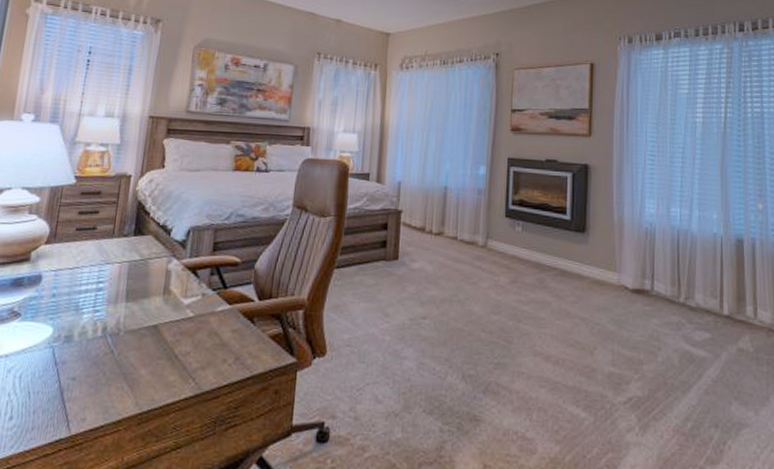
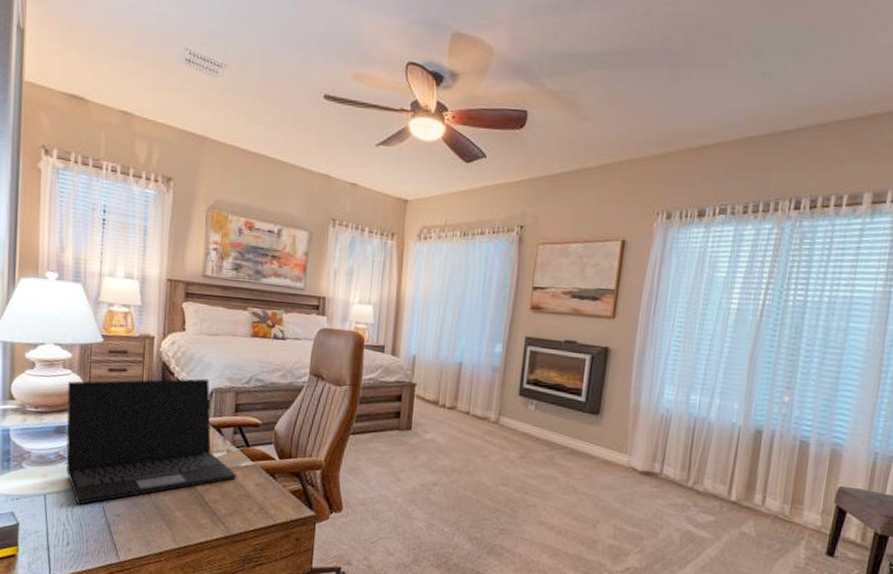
laptop: none [19,217,212,369] -> present [66,378,237,505]

